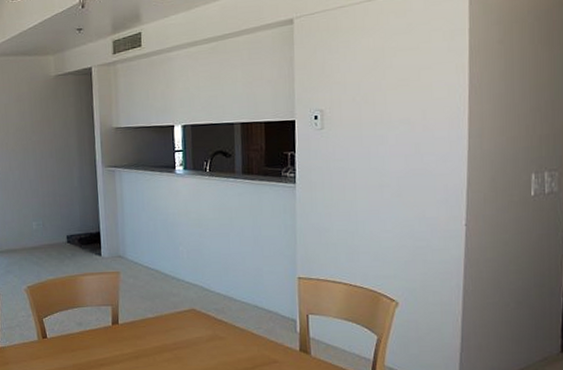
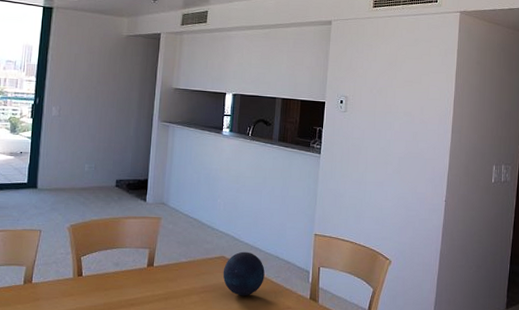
decorative orb: none [195,302,243,351] -> present [223,251,265,296]

